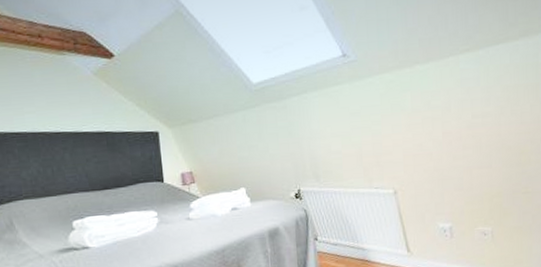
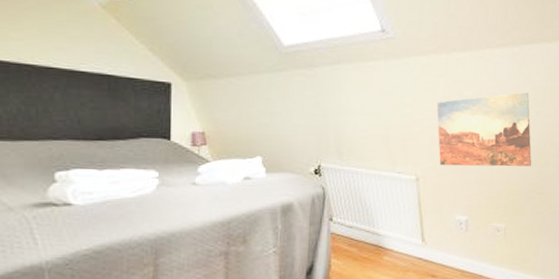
wall art: none [406,94,513,177] -> present [437,92,532,167]

